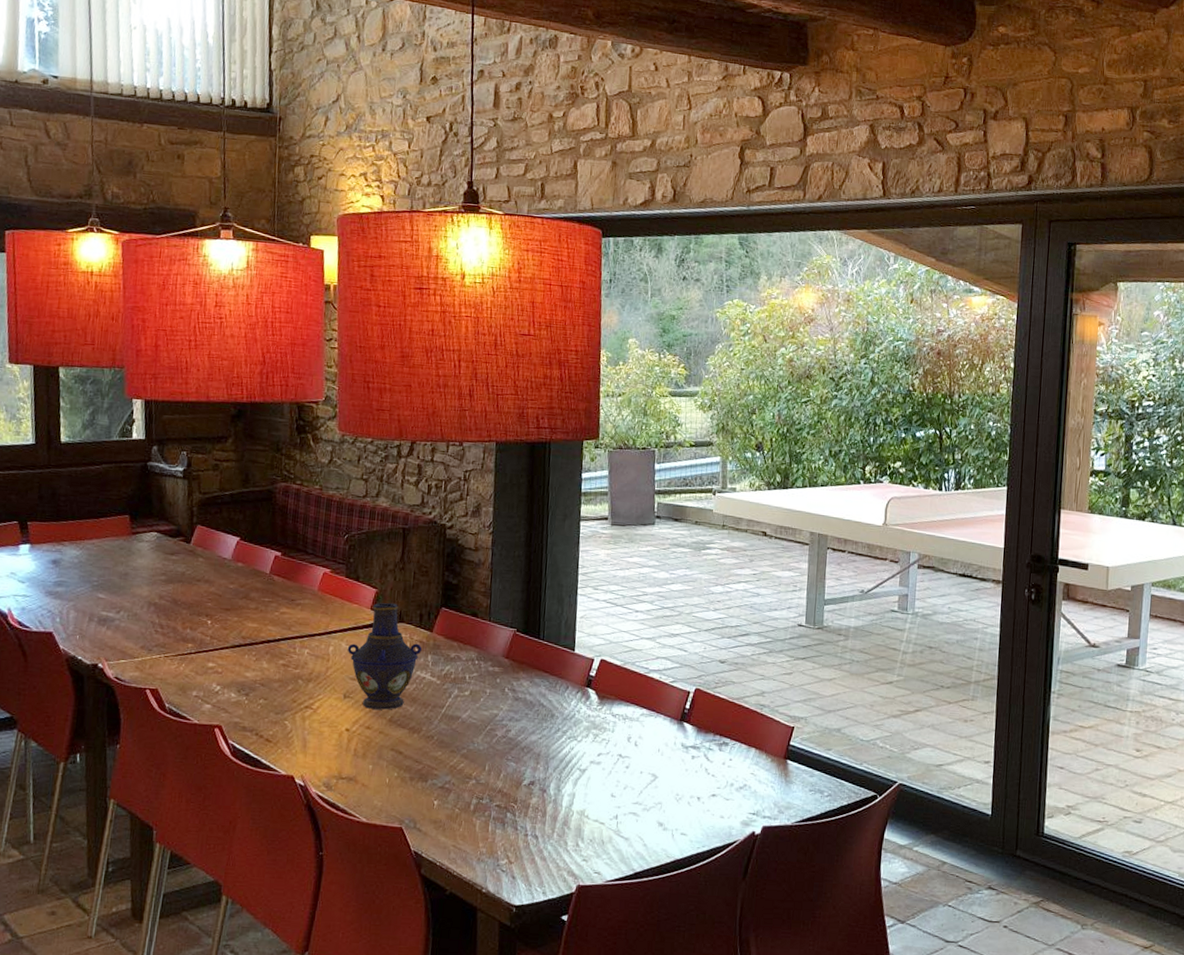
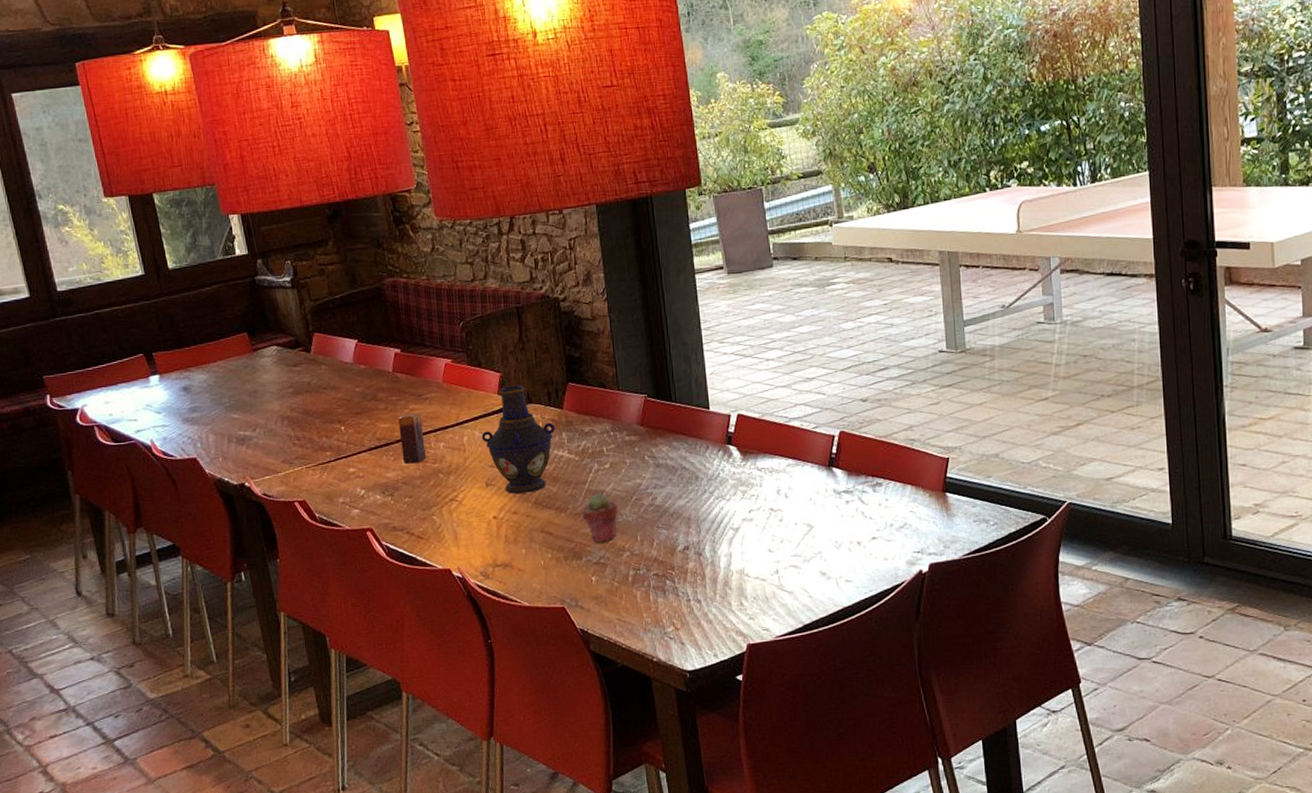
candle: none [264,616,291,667] -> present [398,413,427,464]
potted succulent: none [434,718,472,768] -> present [581,493,619,544]

